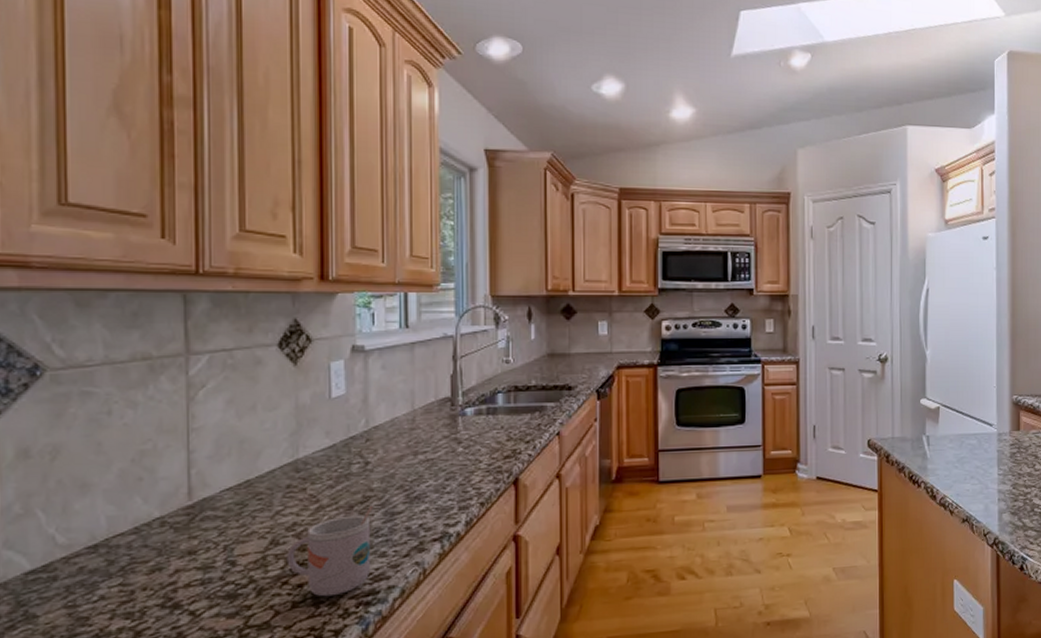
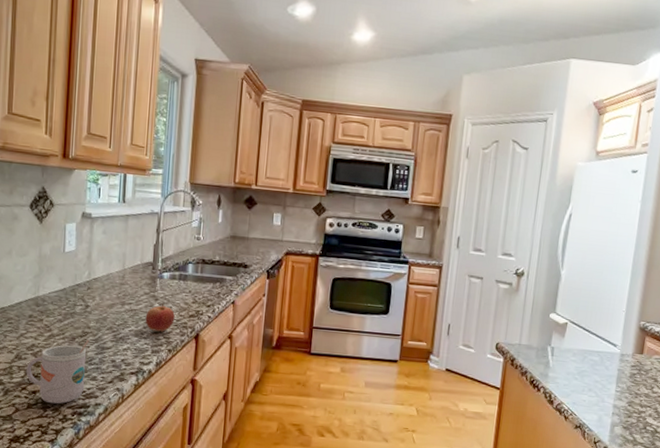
apple: none [447,446,485,483] -> present [145,303,175,332]

